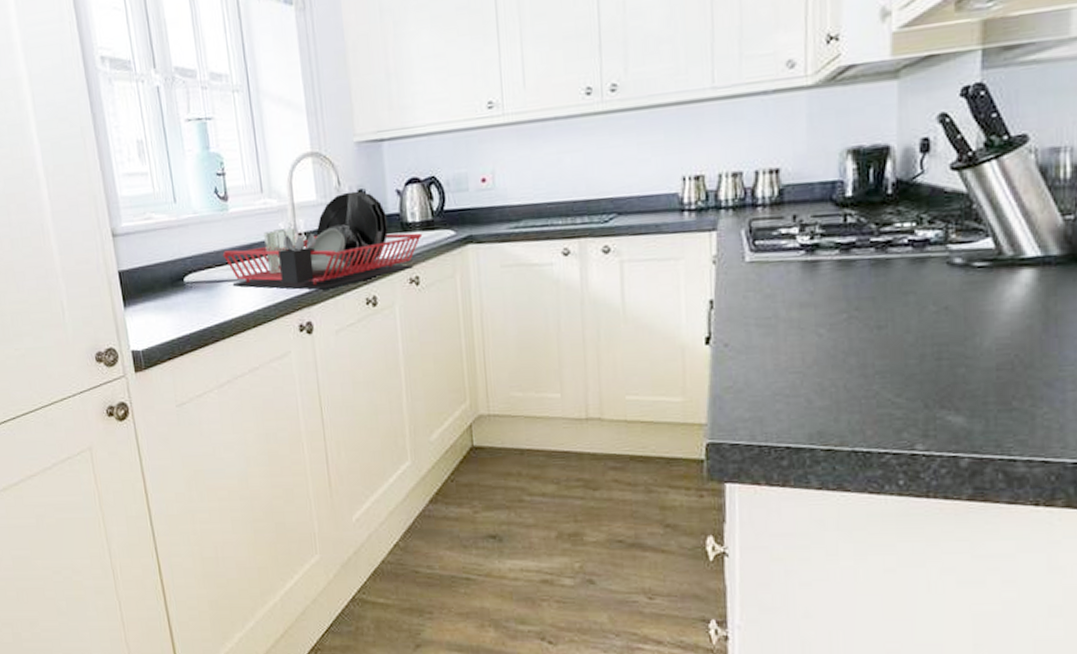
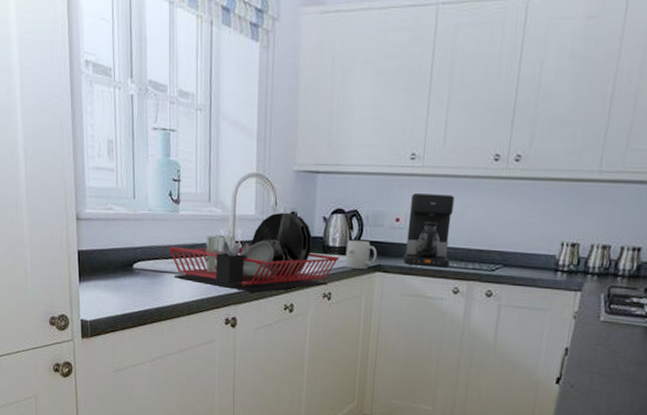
mug: none [428,210,466,246] -> present [345,240,377,270]
coffee maker: none [495,142,553,231] -> present [403,193,454,268]

